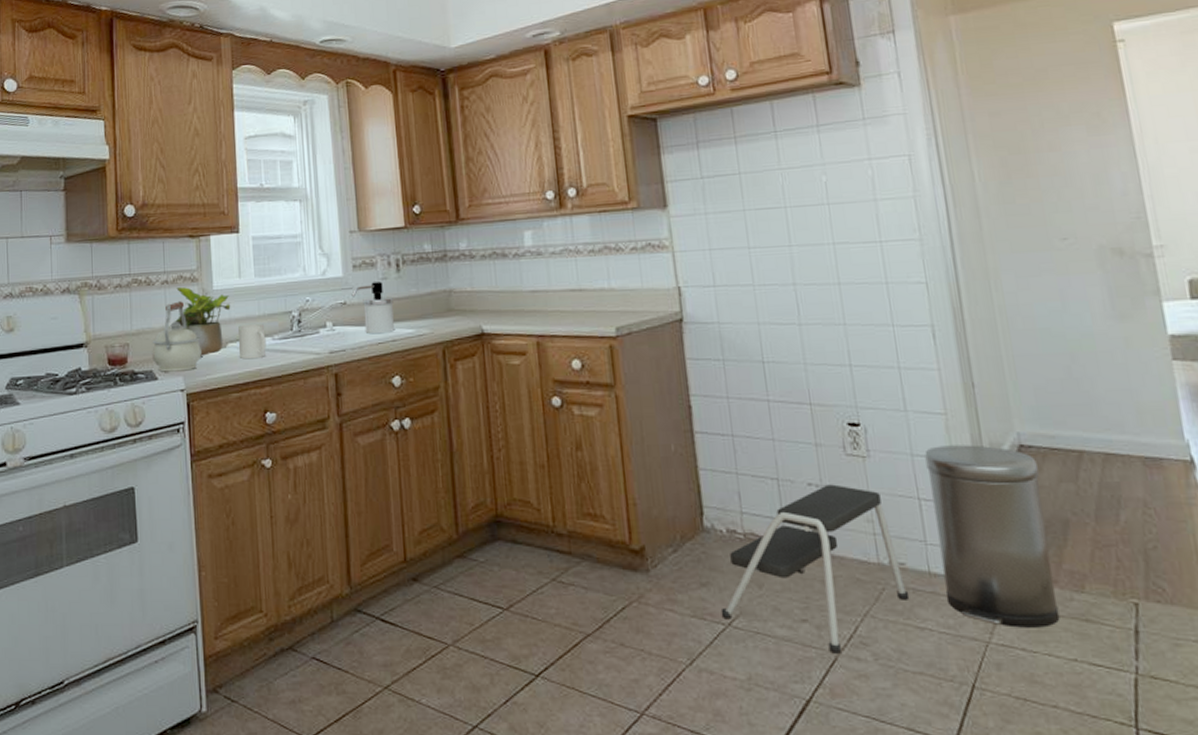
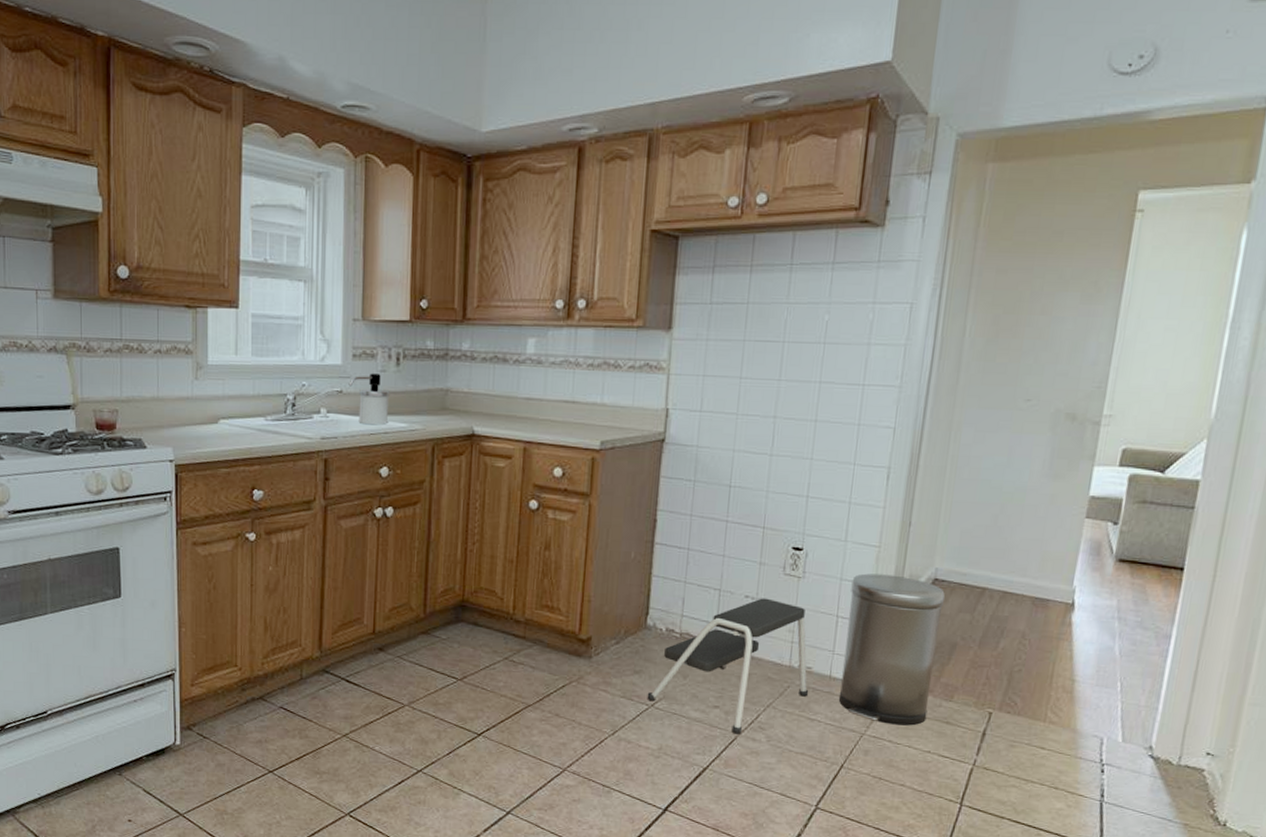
kettle: present [152,301,202,372] -> none [142,372,192,443]
potted plant: present [169,287,231,356] -> none [160,359,225,430]
mug: present [238,324,266,360] -> none [231,403,259,438]

